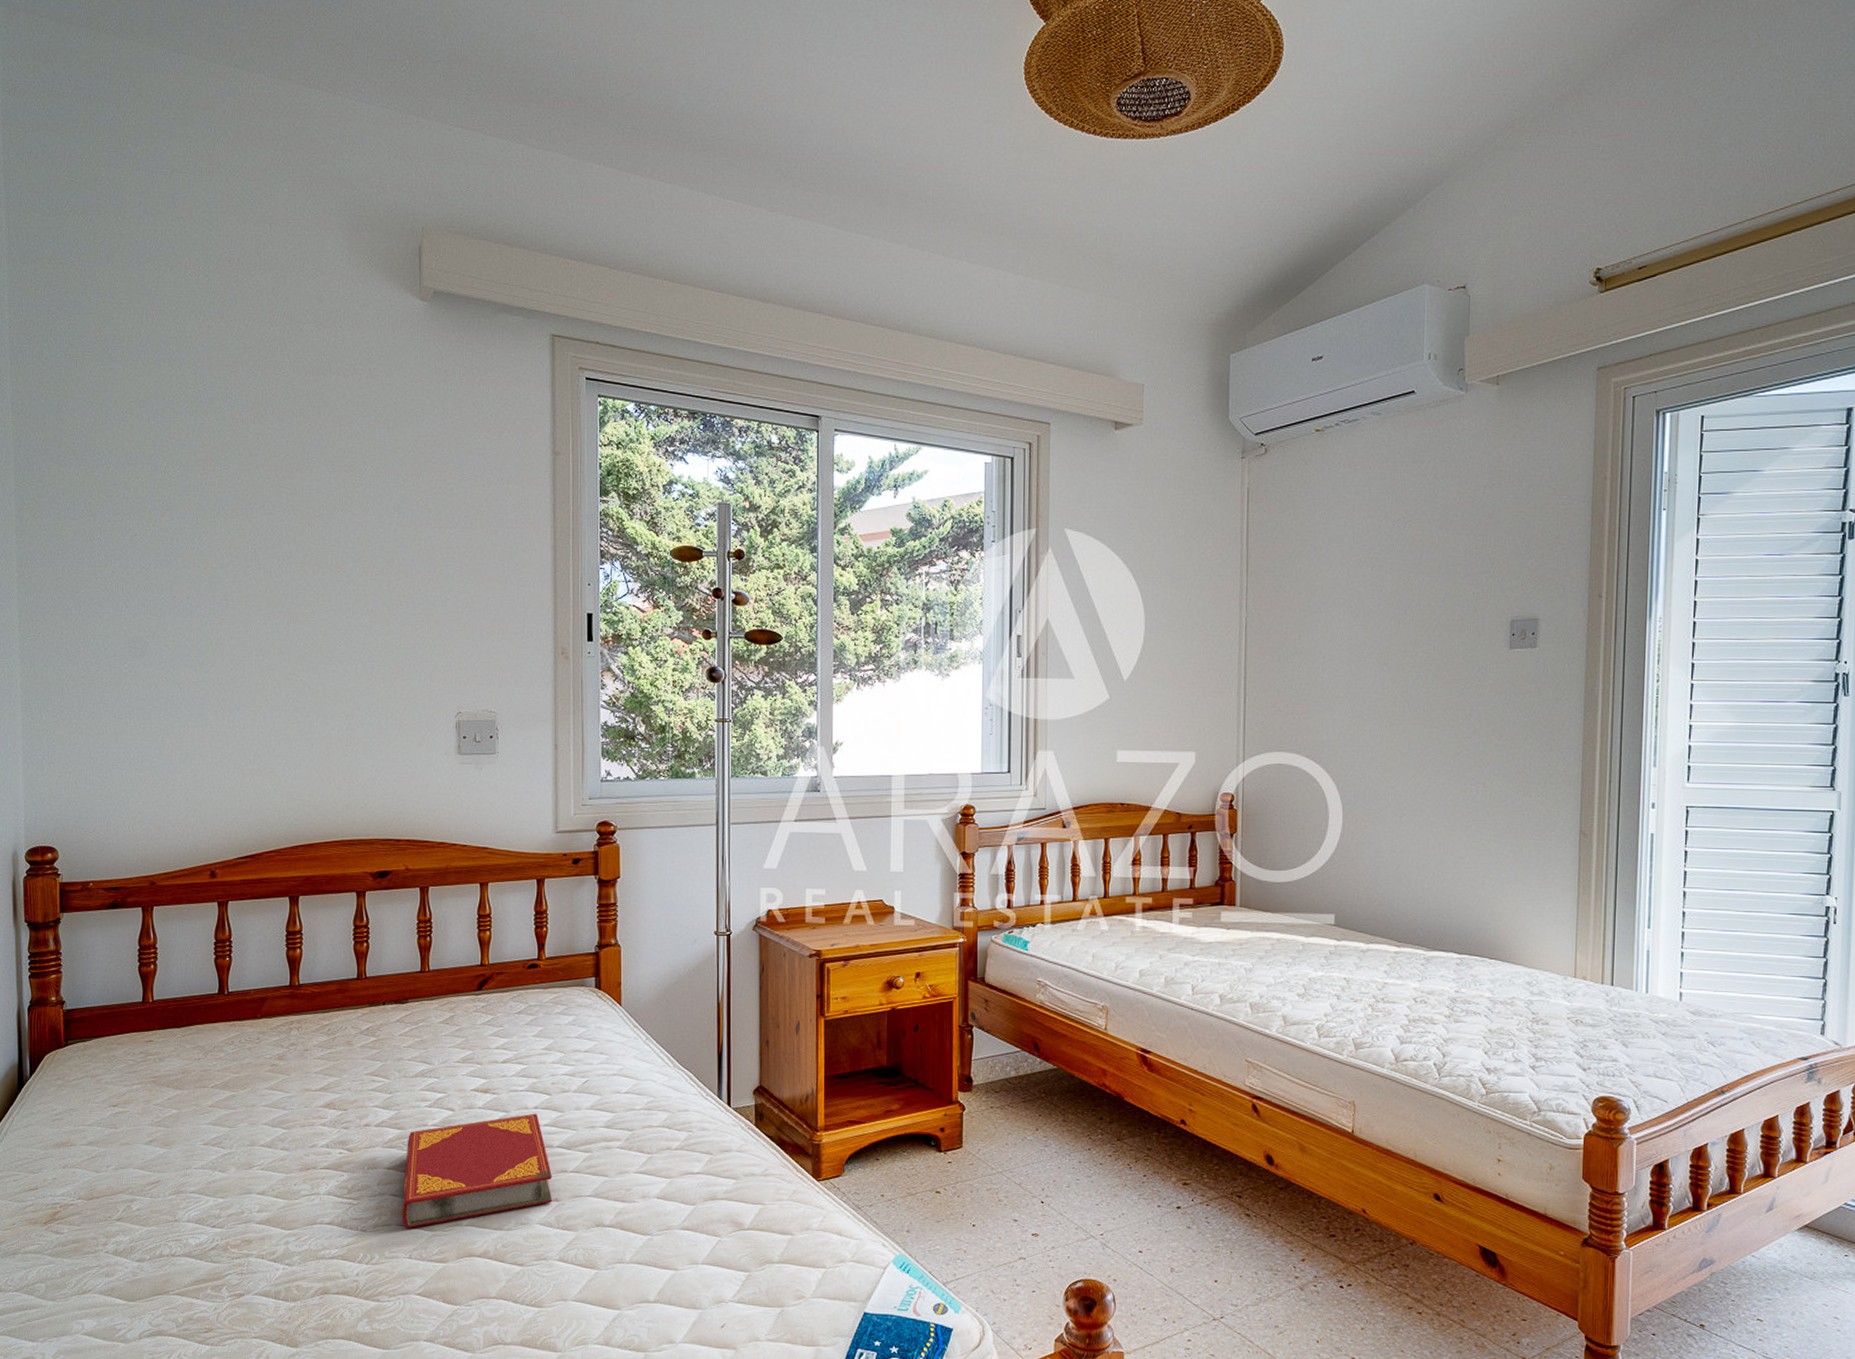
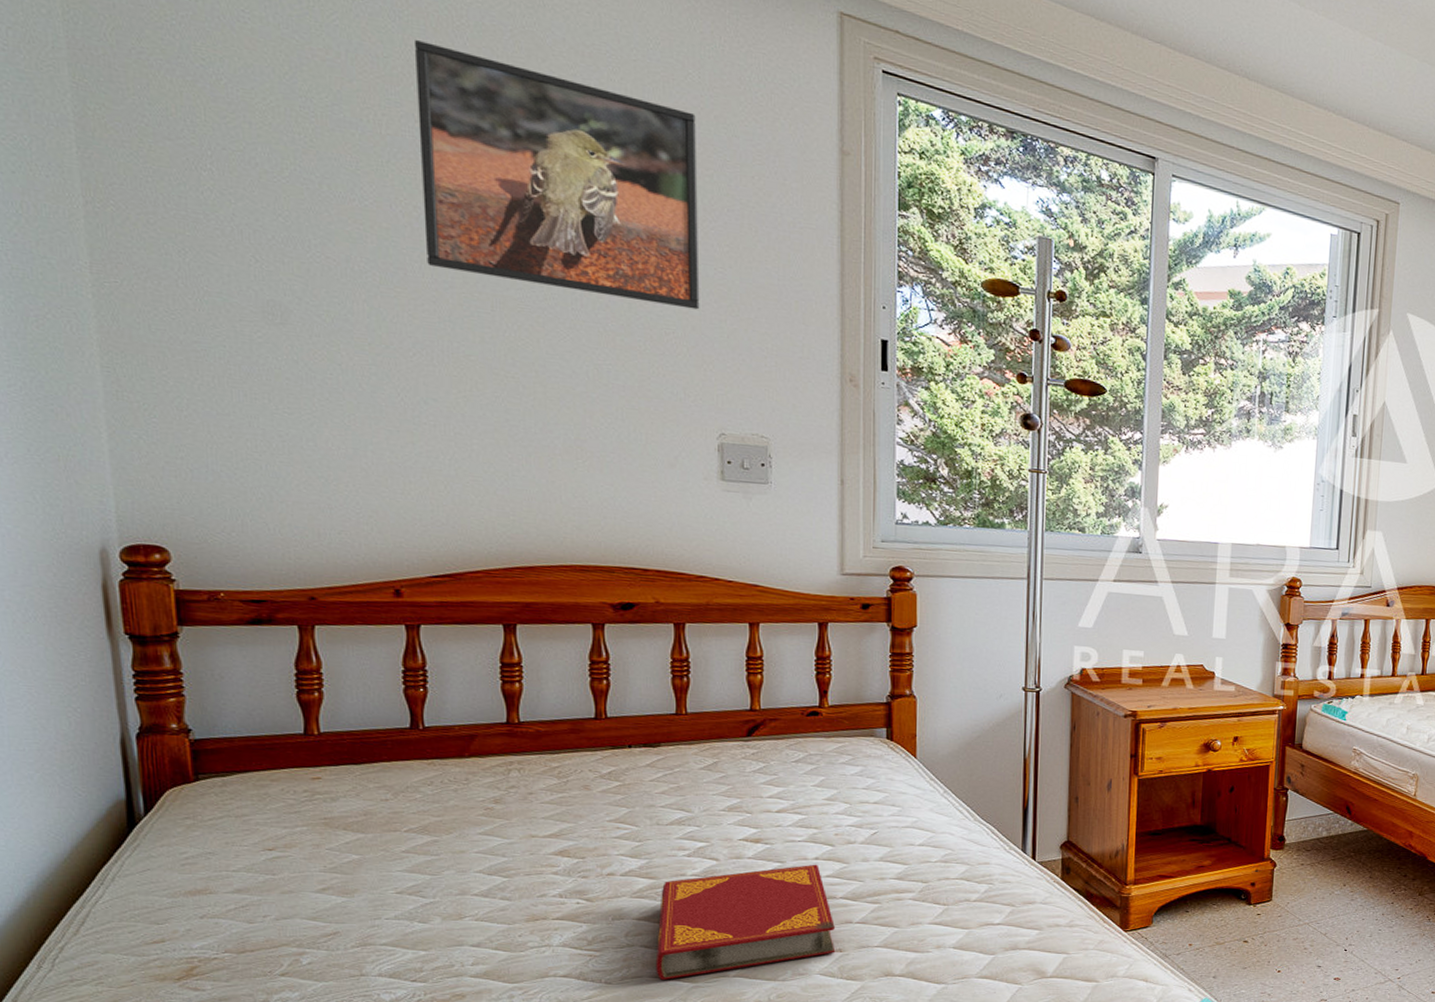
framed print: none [239,414,442,605] -> present [413,40,700,310]

